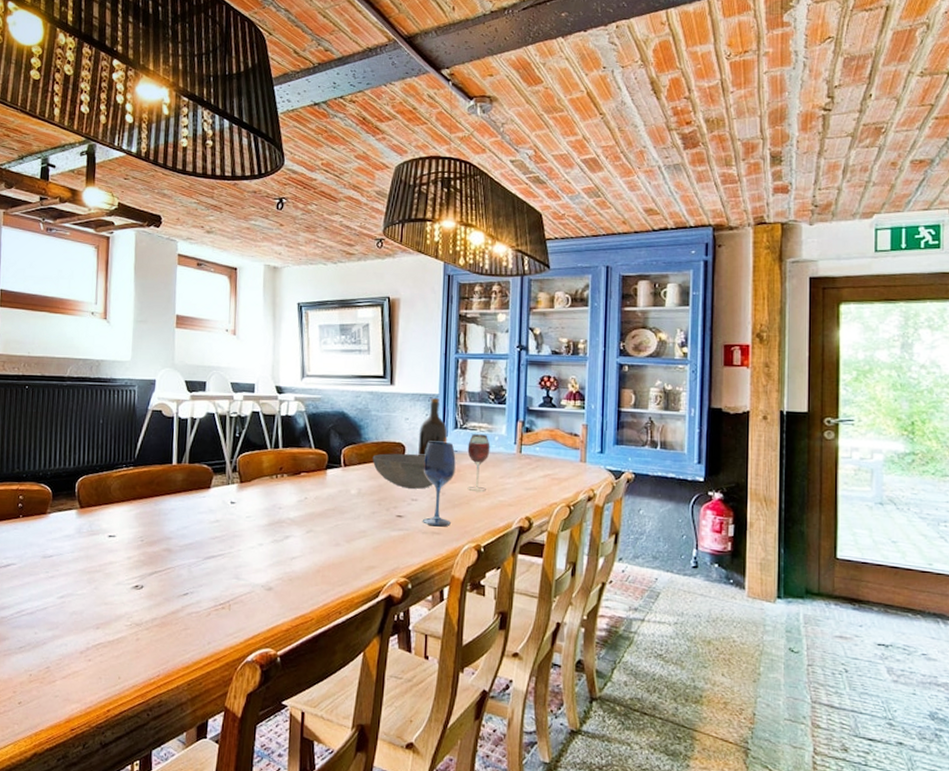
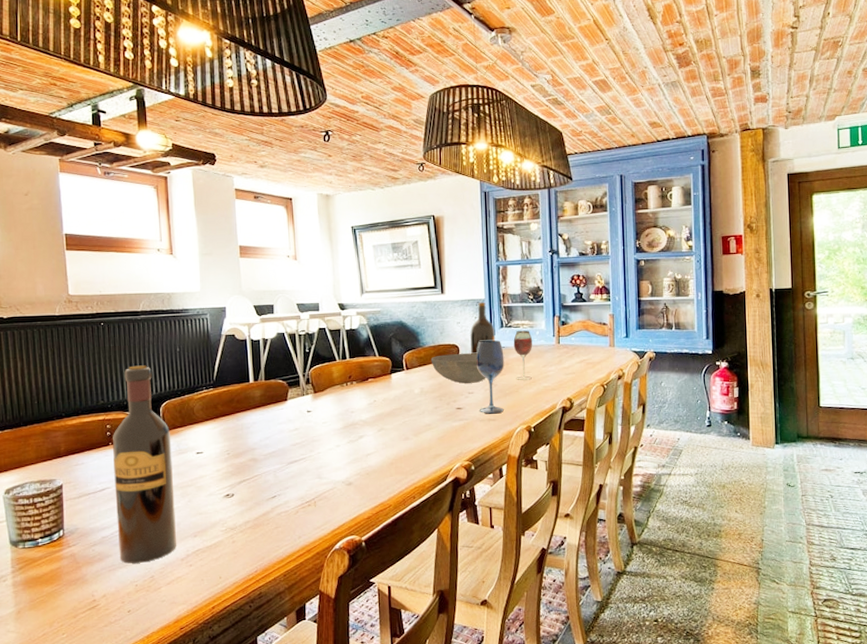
wine bottle: none [16,434,84,651] -> present [112,365,176,564]

